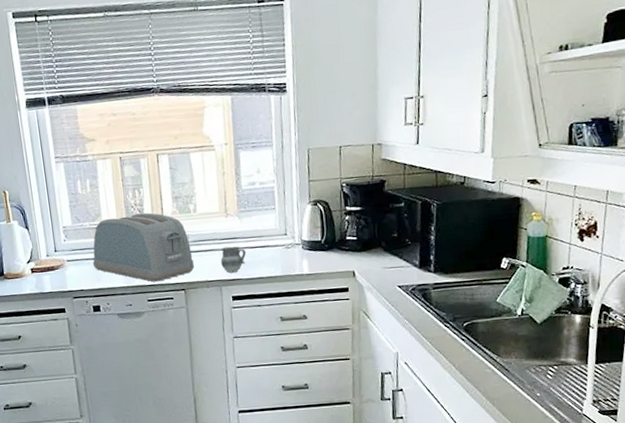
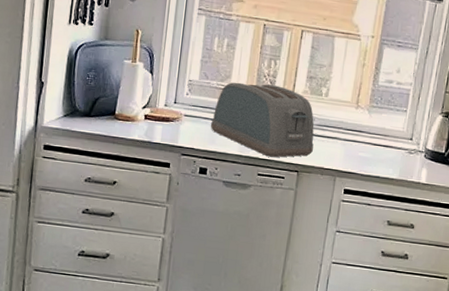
cup: present [221,246,246,273] -> none [340,137,368,166]

